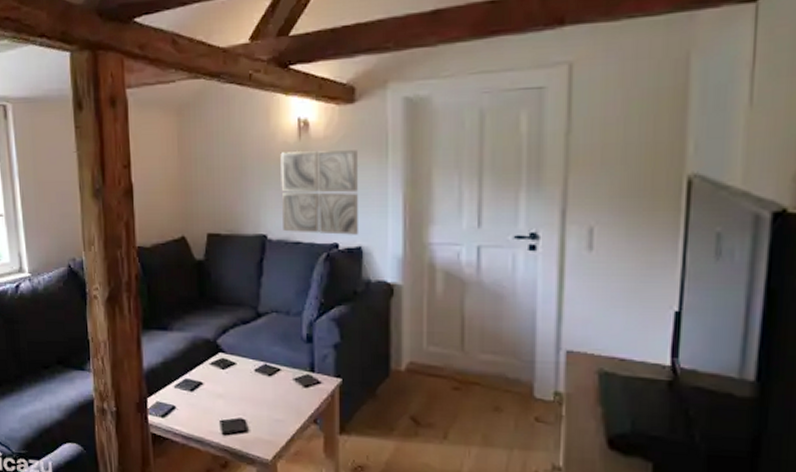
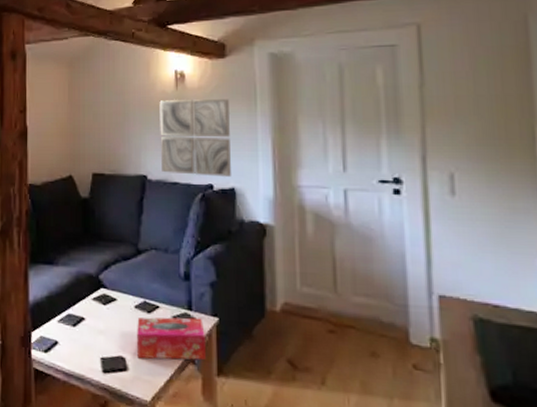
tissue box: none [257,379,328,421] -> present [137,317,206,360]

